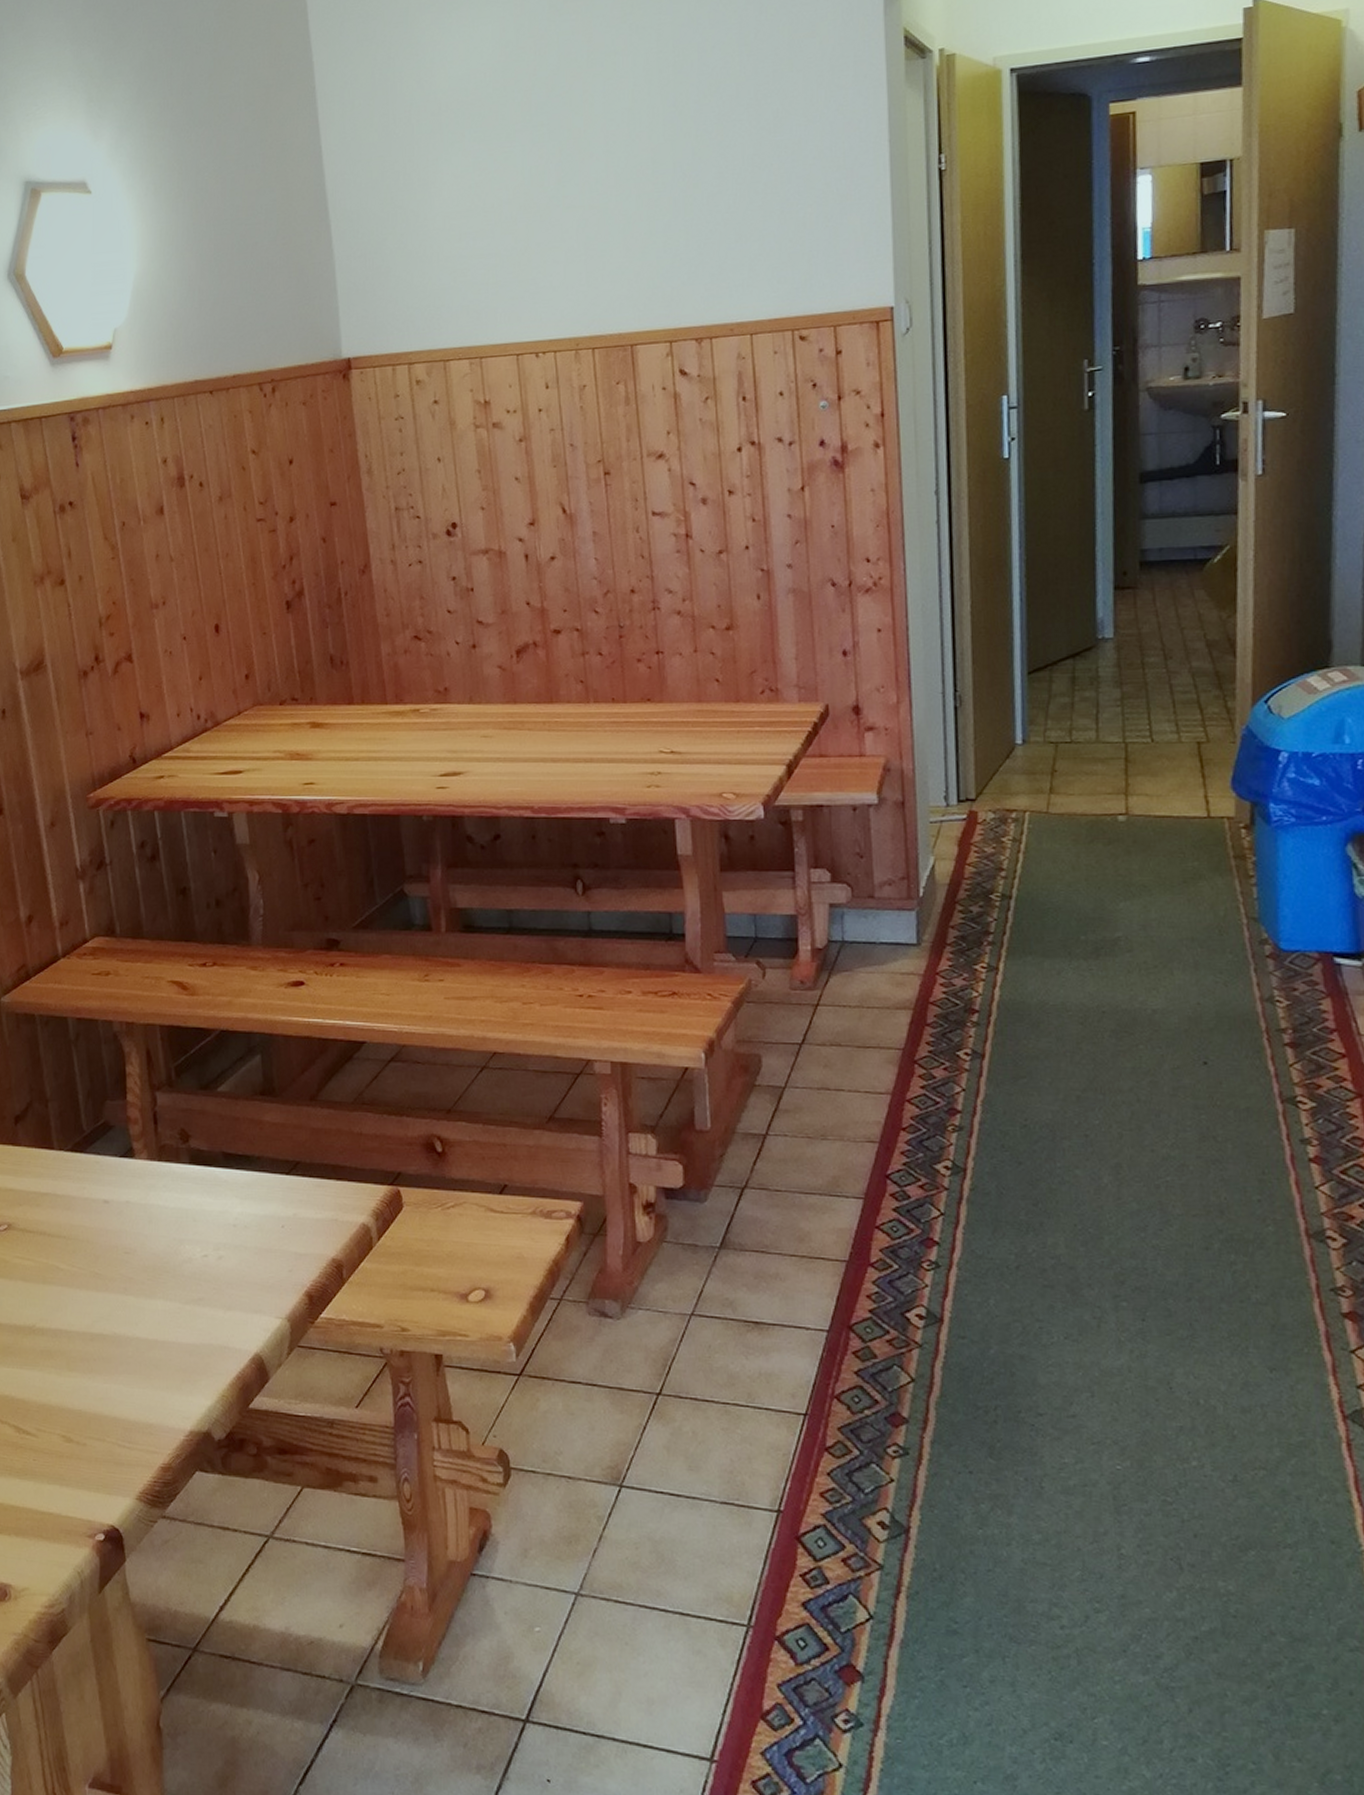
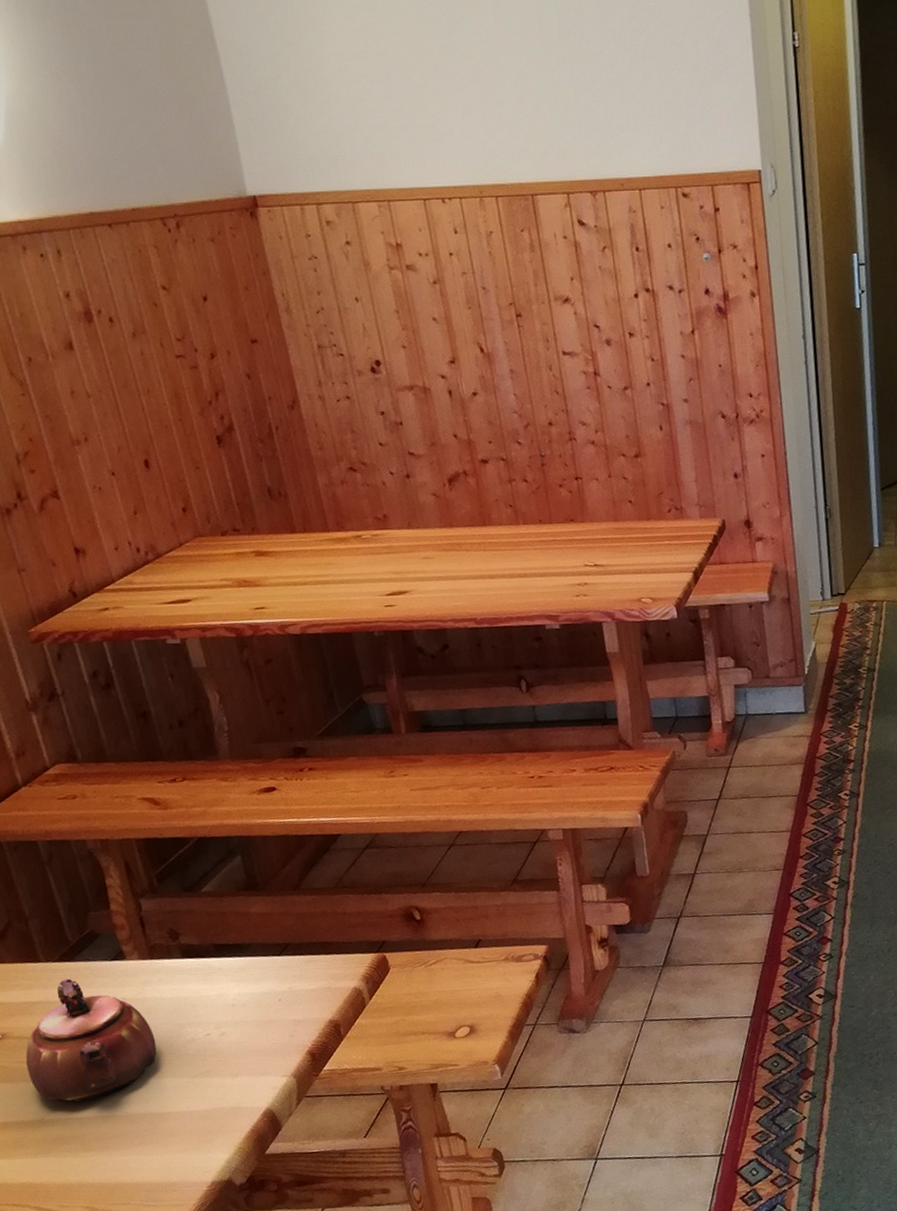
teapot: none [26,1171,153,1312] -> present [25,978,157,1102]

